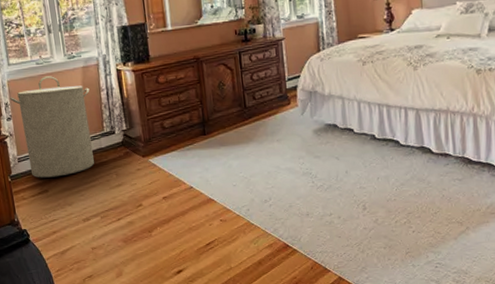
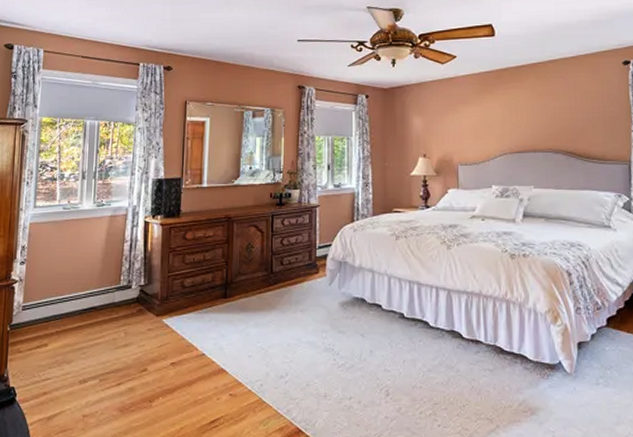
laundry hamper: present [10,76,95,178] -> none [28,222,113,330]

